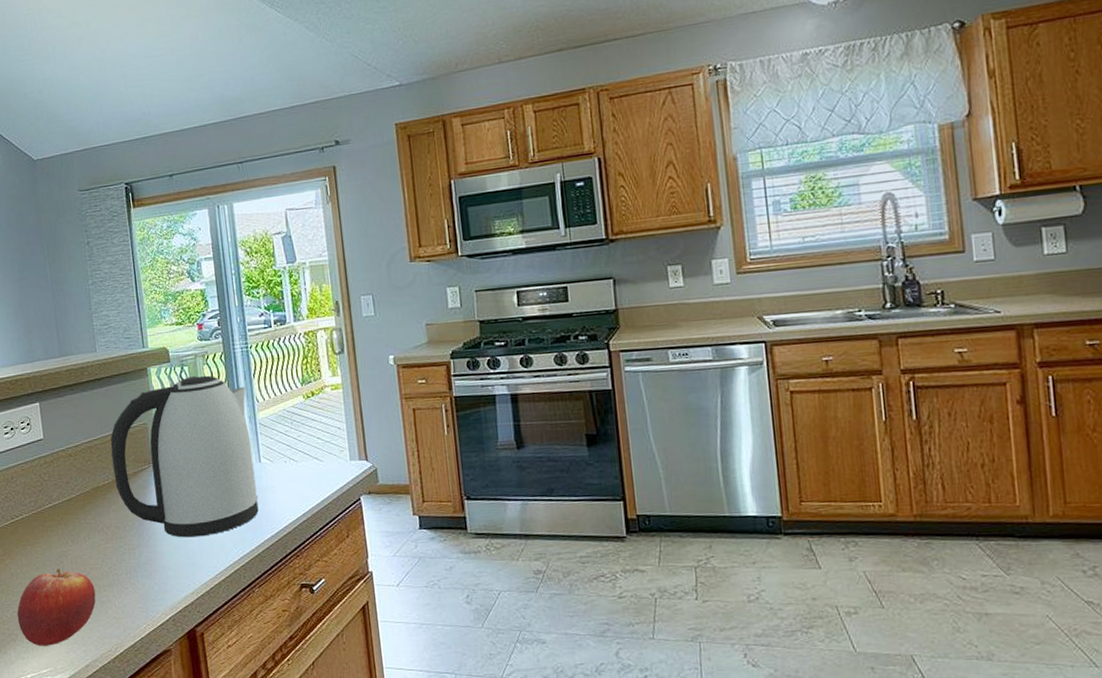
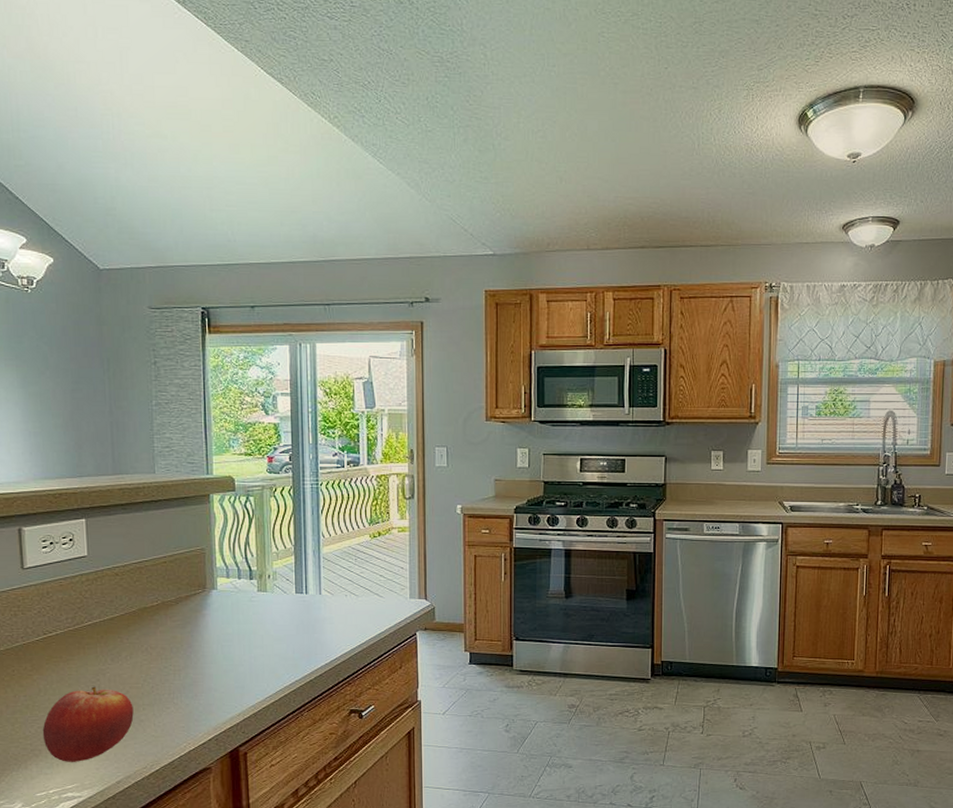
kettle: present [110,375,259,538] -> none [163,507,316,662]

